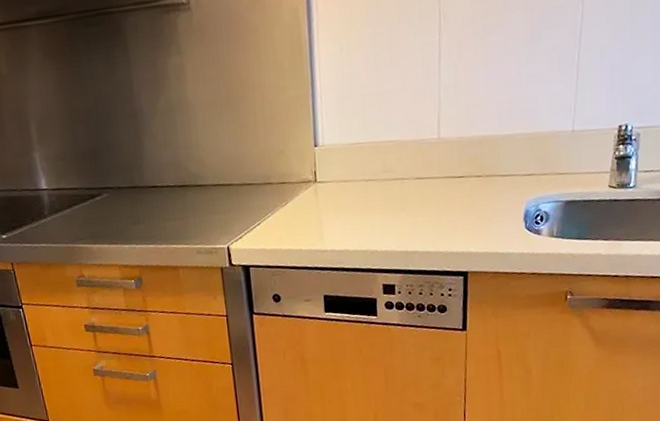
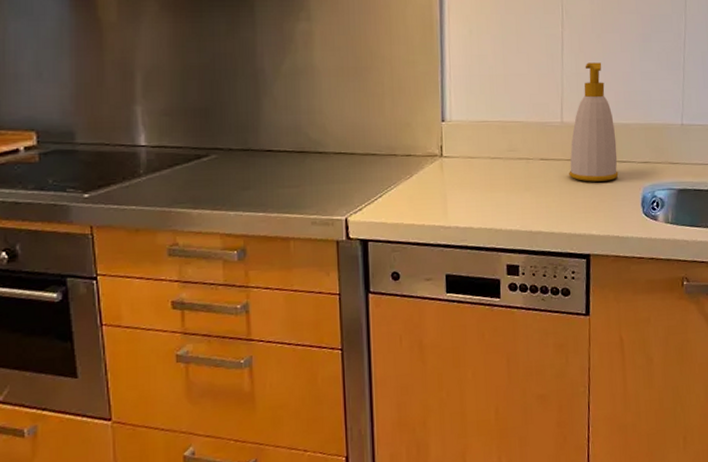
soap bottle: none [446,69,500,199] -> present [569,62,619,182]

